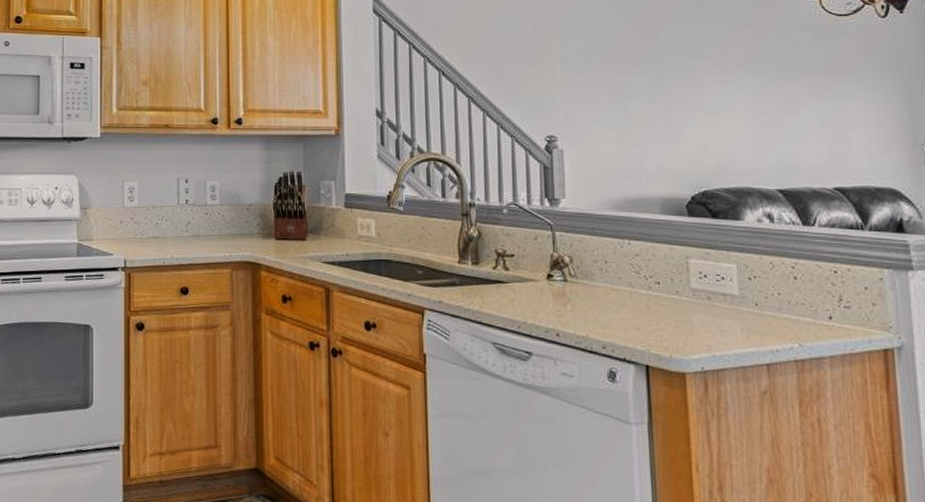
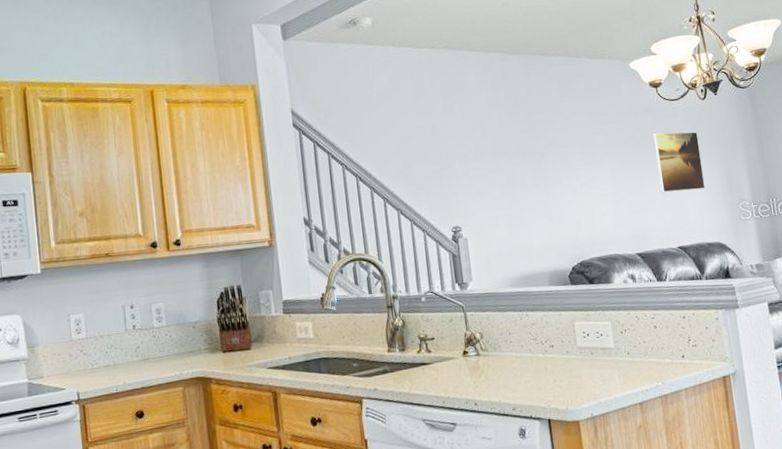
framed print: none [810,51,878,123] -> present [652,131,706,193]

